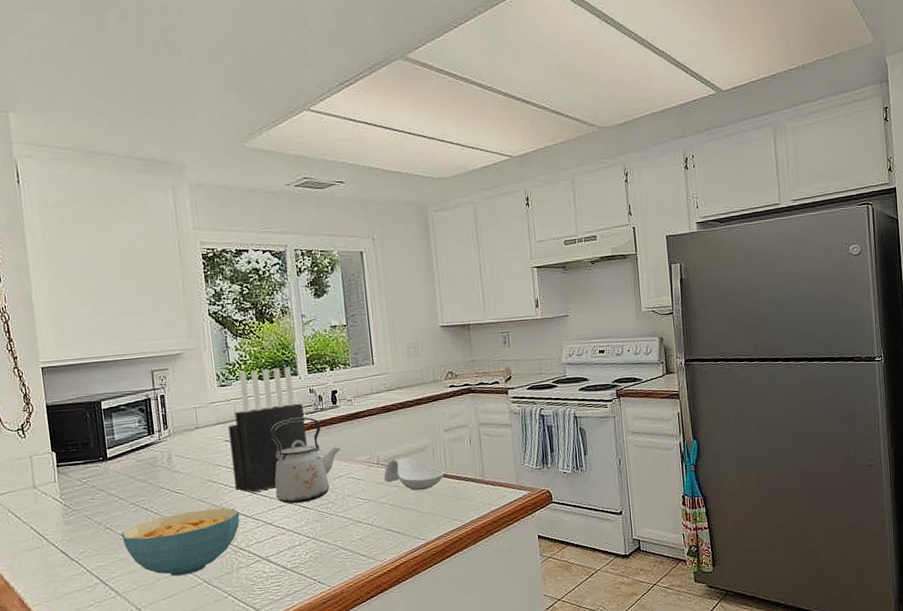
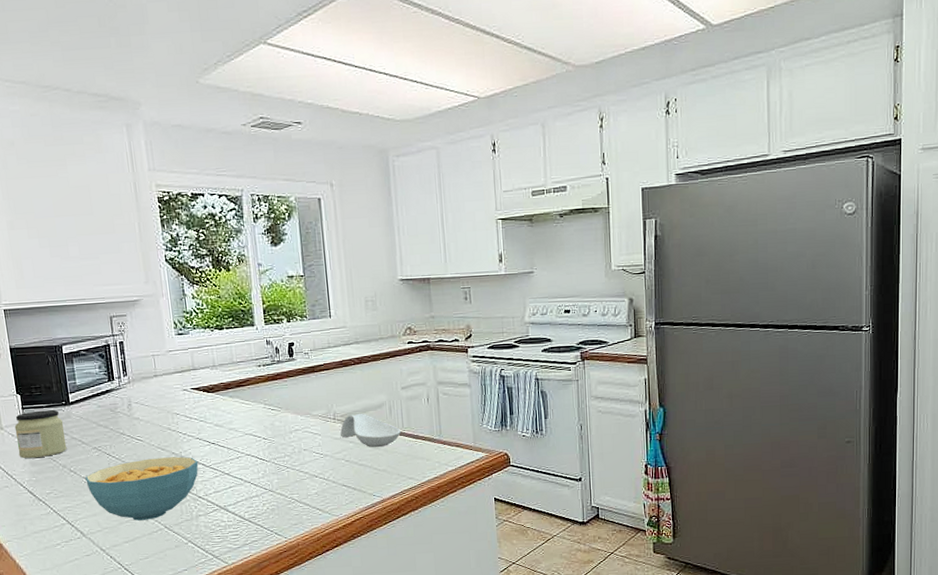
jar: none [48,466,103,518] -> present [14,409,67,459]
knife block: present [227,366,307,493] -> none [185,317,264,443]
kettle: present [270,417,341,504] -> none [228,369,298,456]

